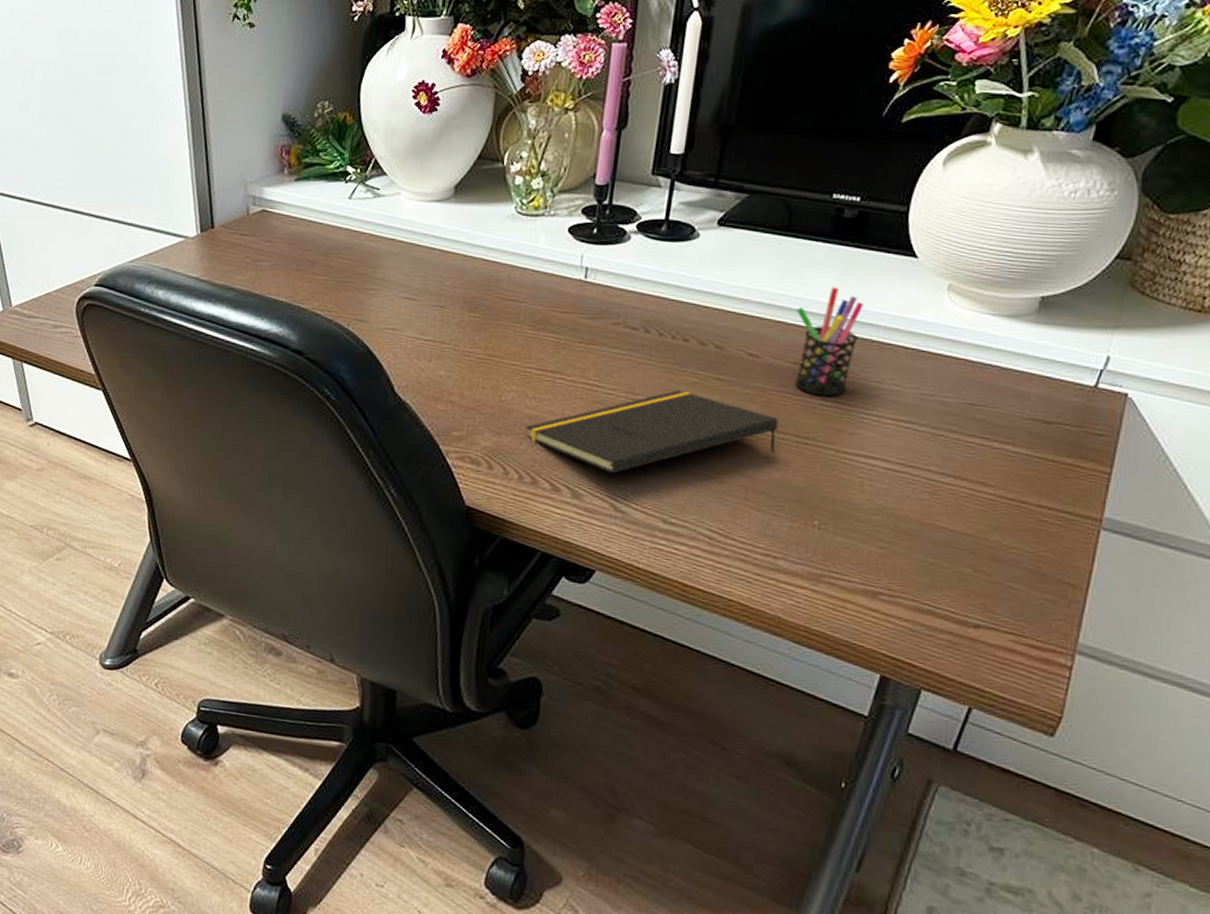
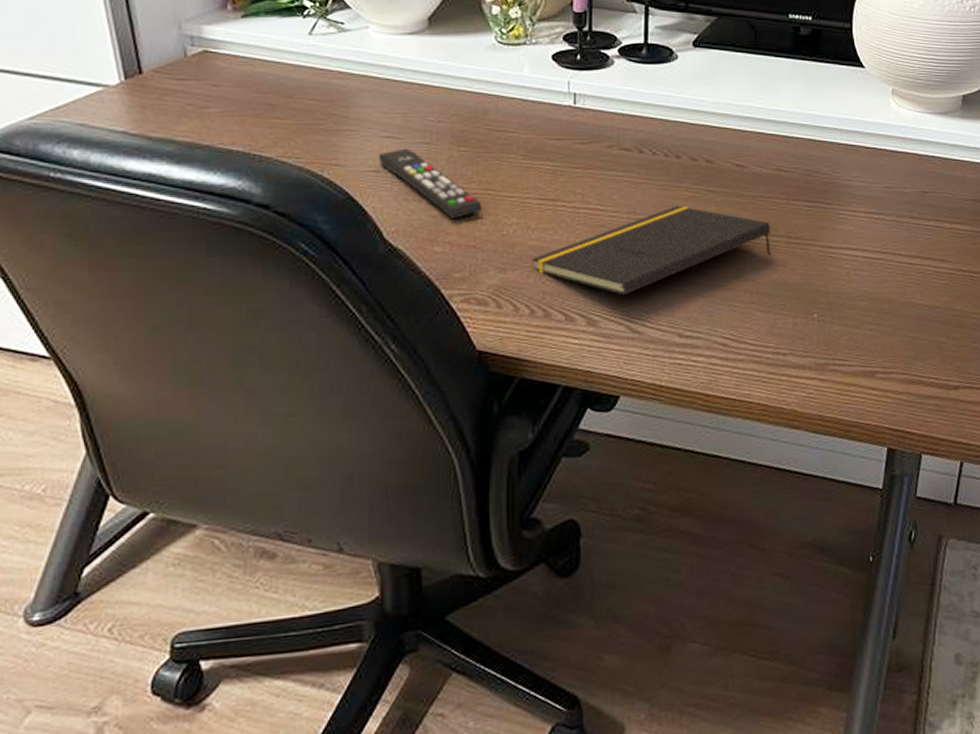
remote control: none [397,309,485,381] -> present [379,148,482,219]
pen holder: present [795,287,864,397] -> none [773,97,827,198]

